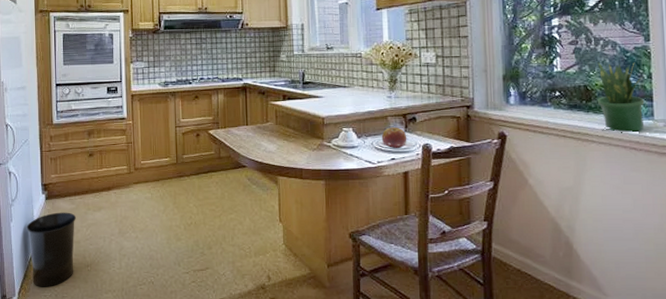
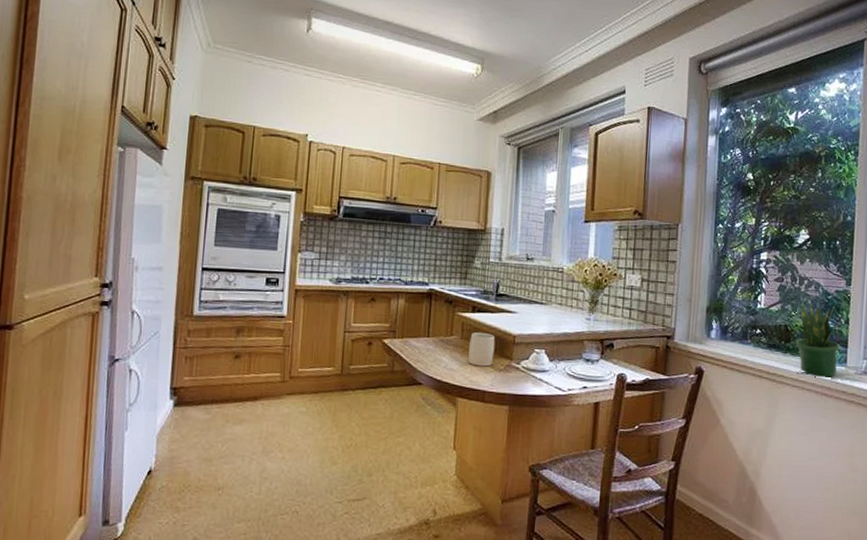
waste bin: present [26,212,76,287] -> none [145,422,210,513]
mug: none [283,118,307,147] -> present [468,332,496,367]
fruit: present [381,127,407,149] -> none [575,352,602,377]

